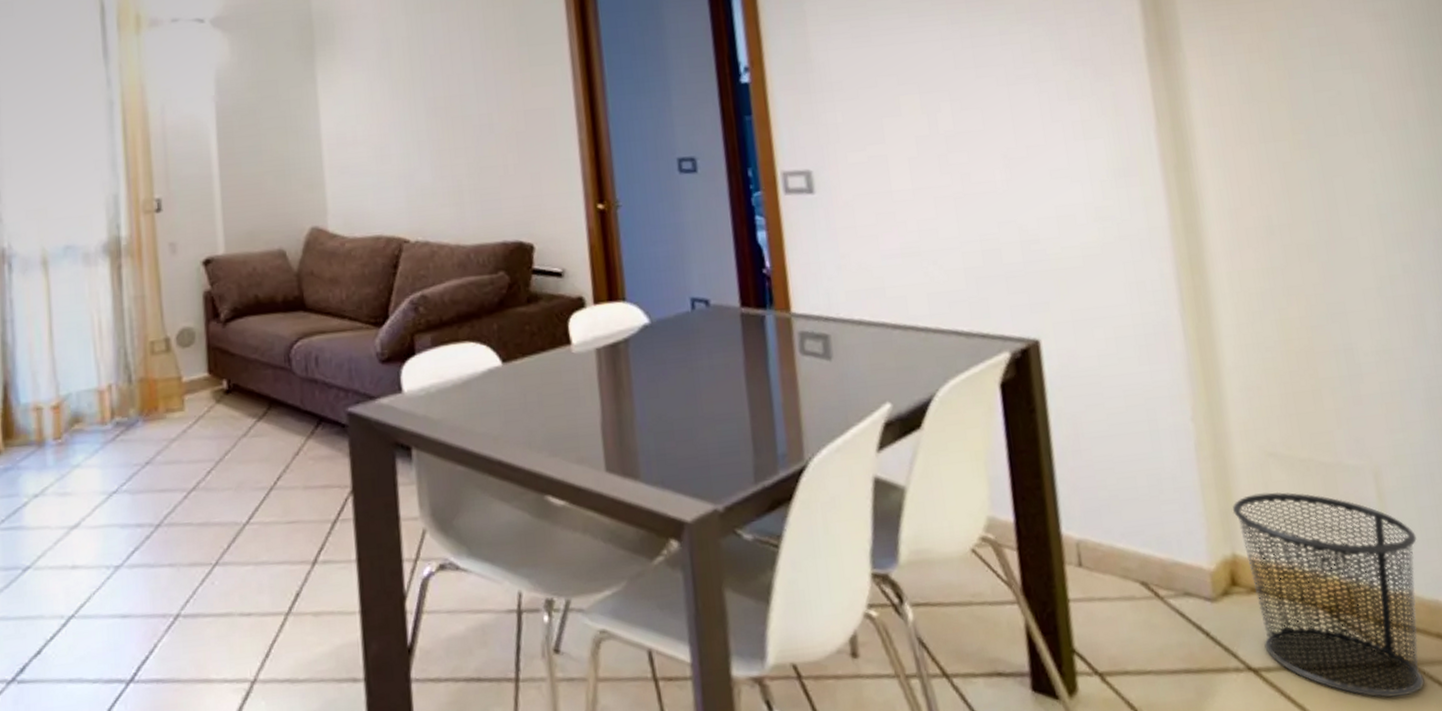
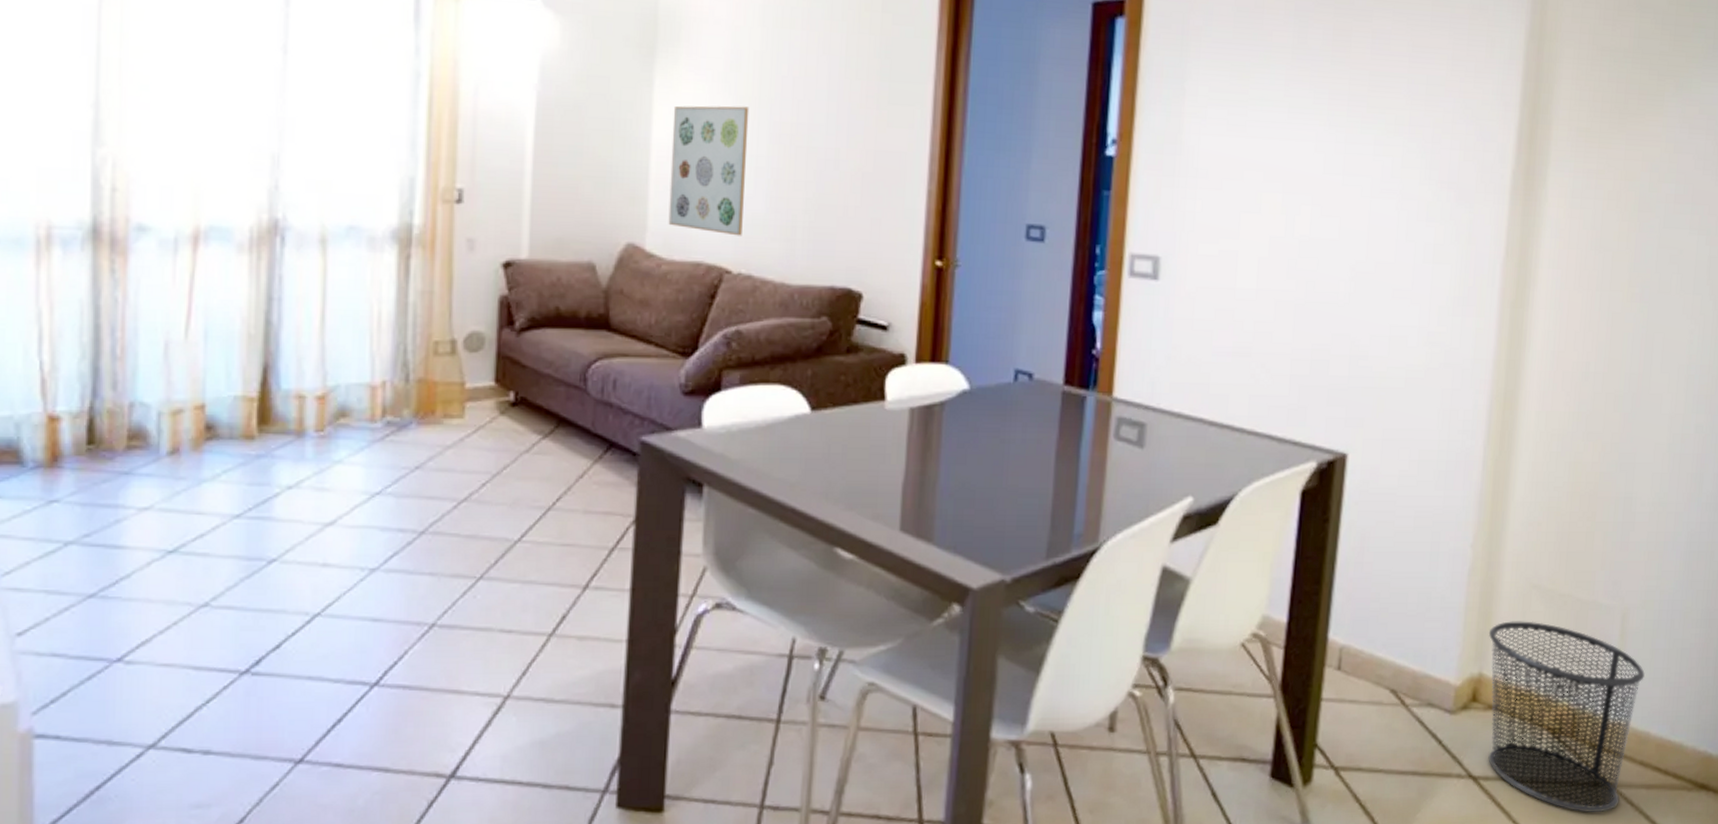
wall art: none [337,88,414,207] -> present [668,105,750,236]

